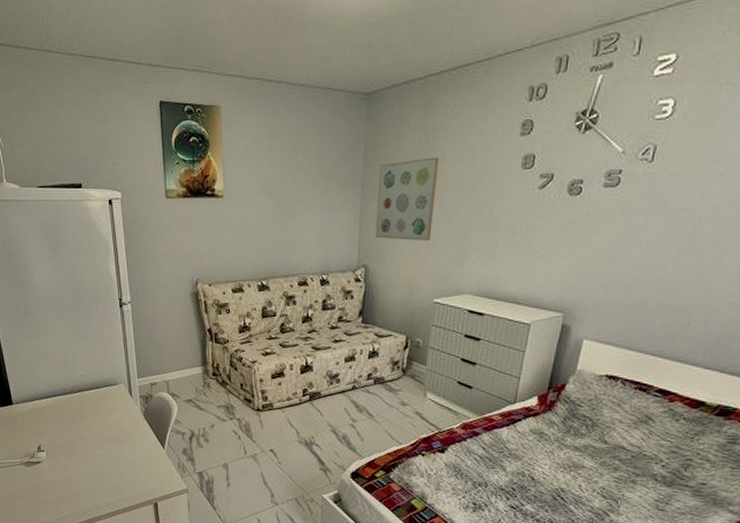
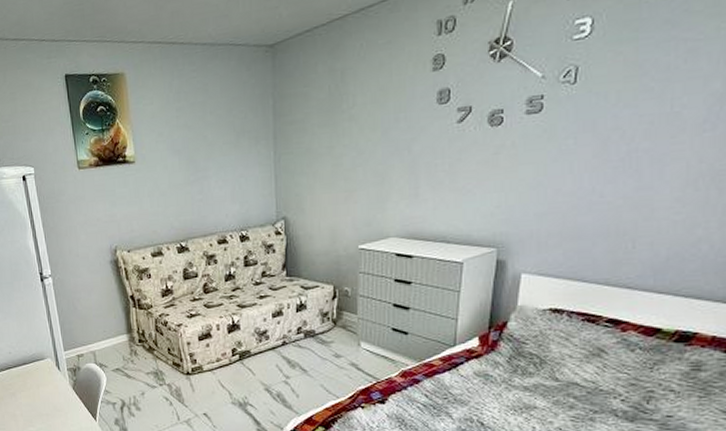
wall art: present [375,157,440,241] -> none [290,101,351,189]

